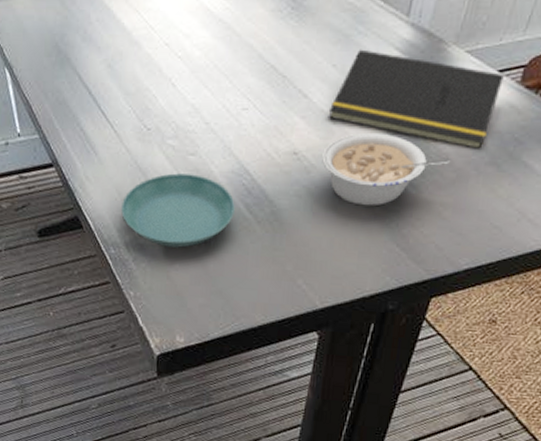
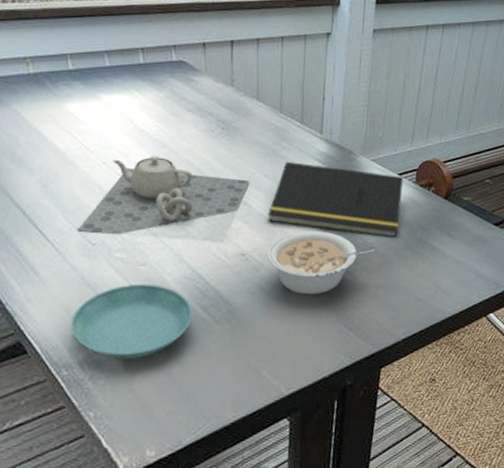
teapot: none [135,38,315,121] -> present [77,156,250,235]

